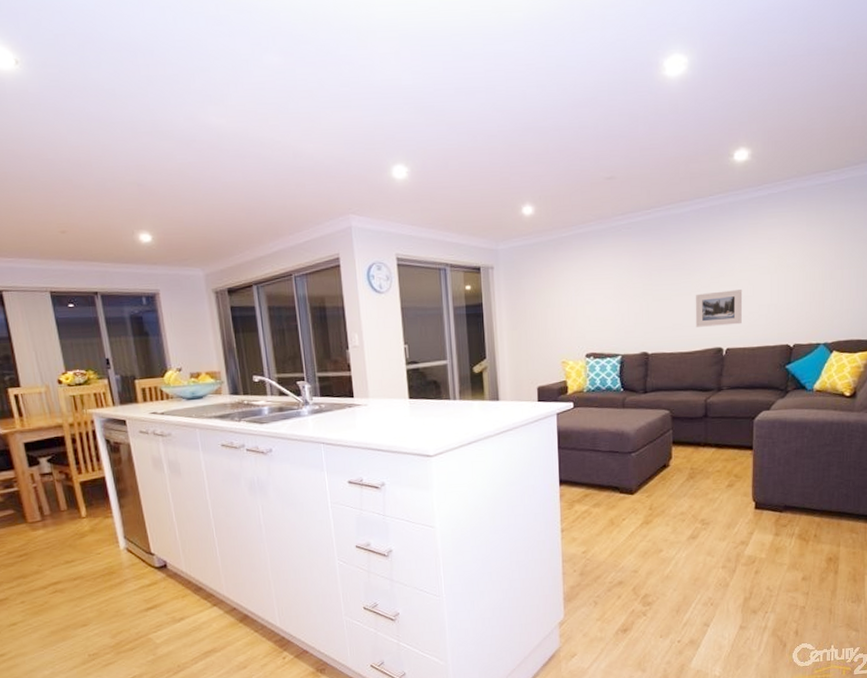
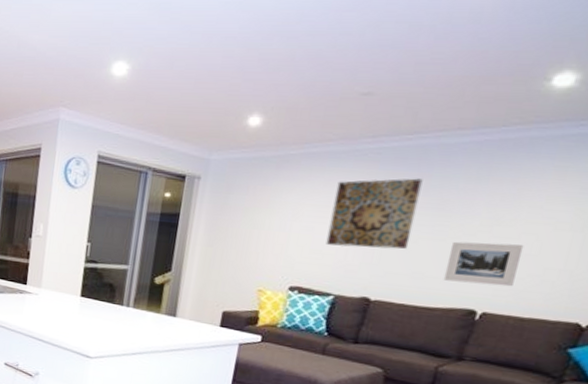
wall art: none [604,245,666,312] -> present [325,178,423,250]

